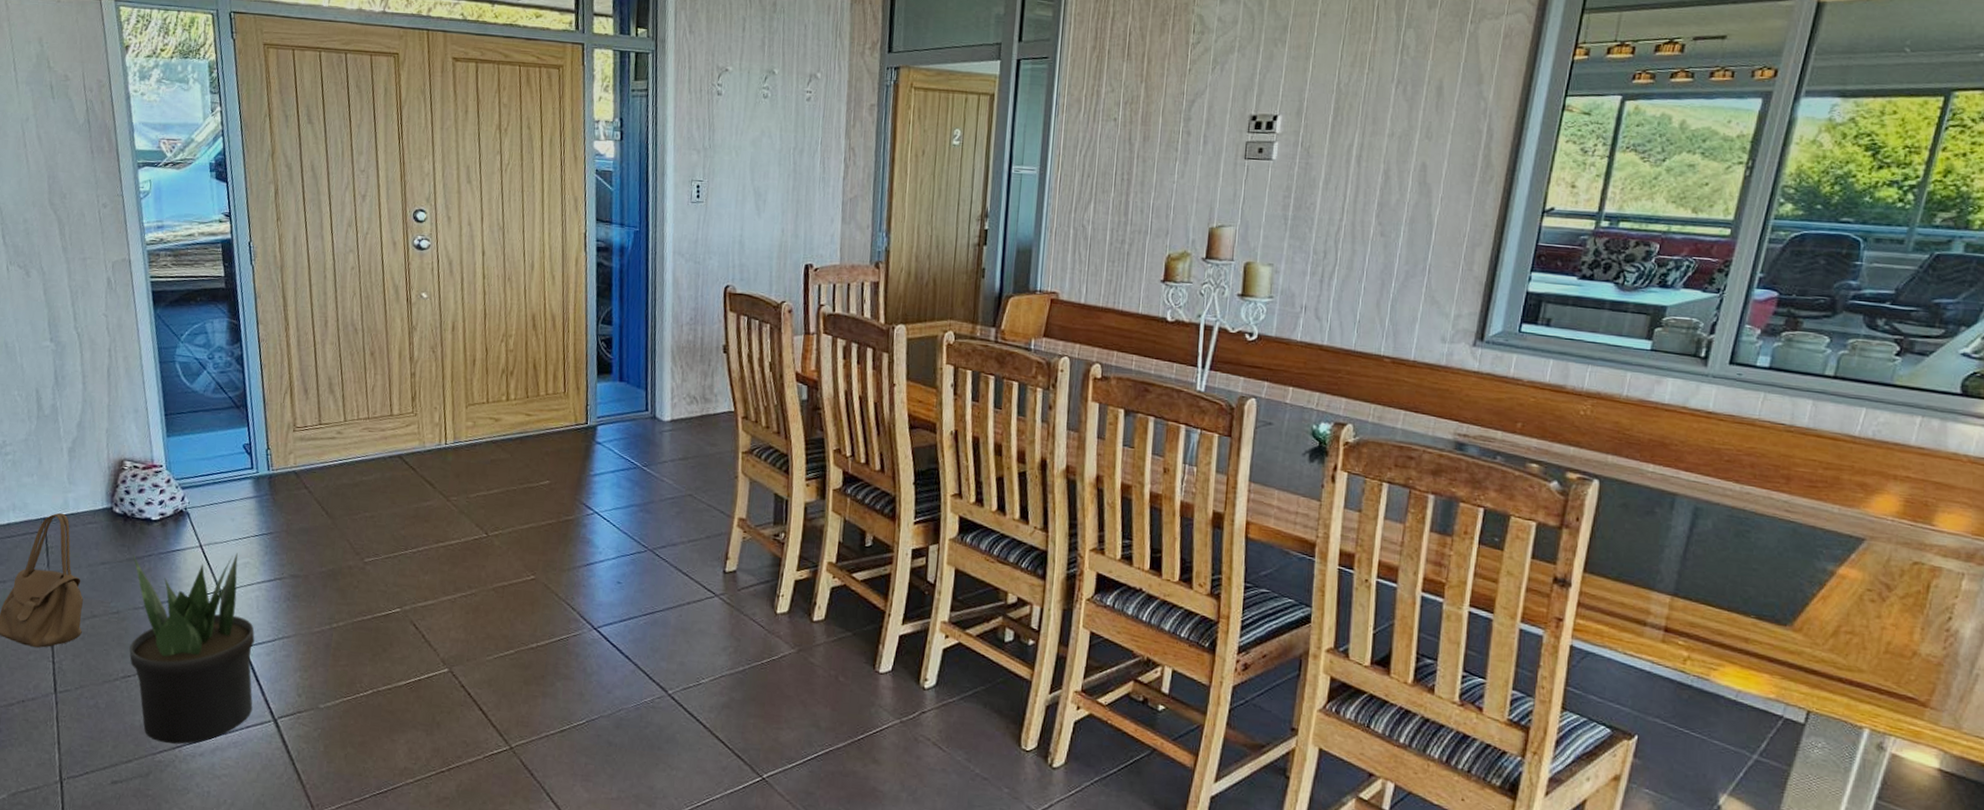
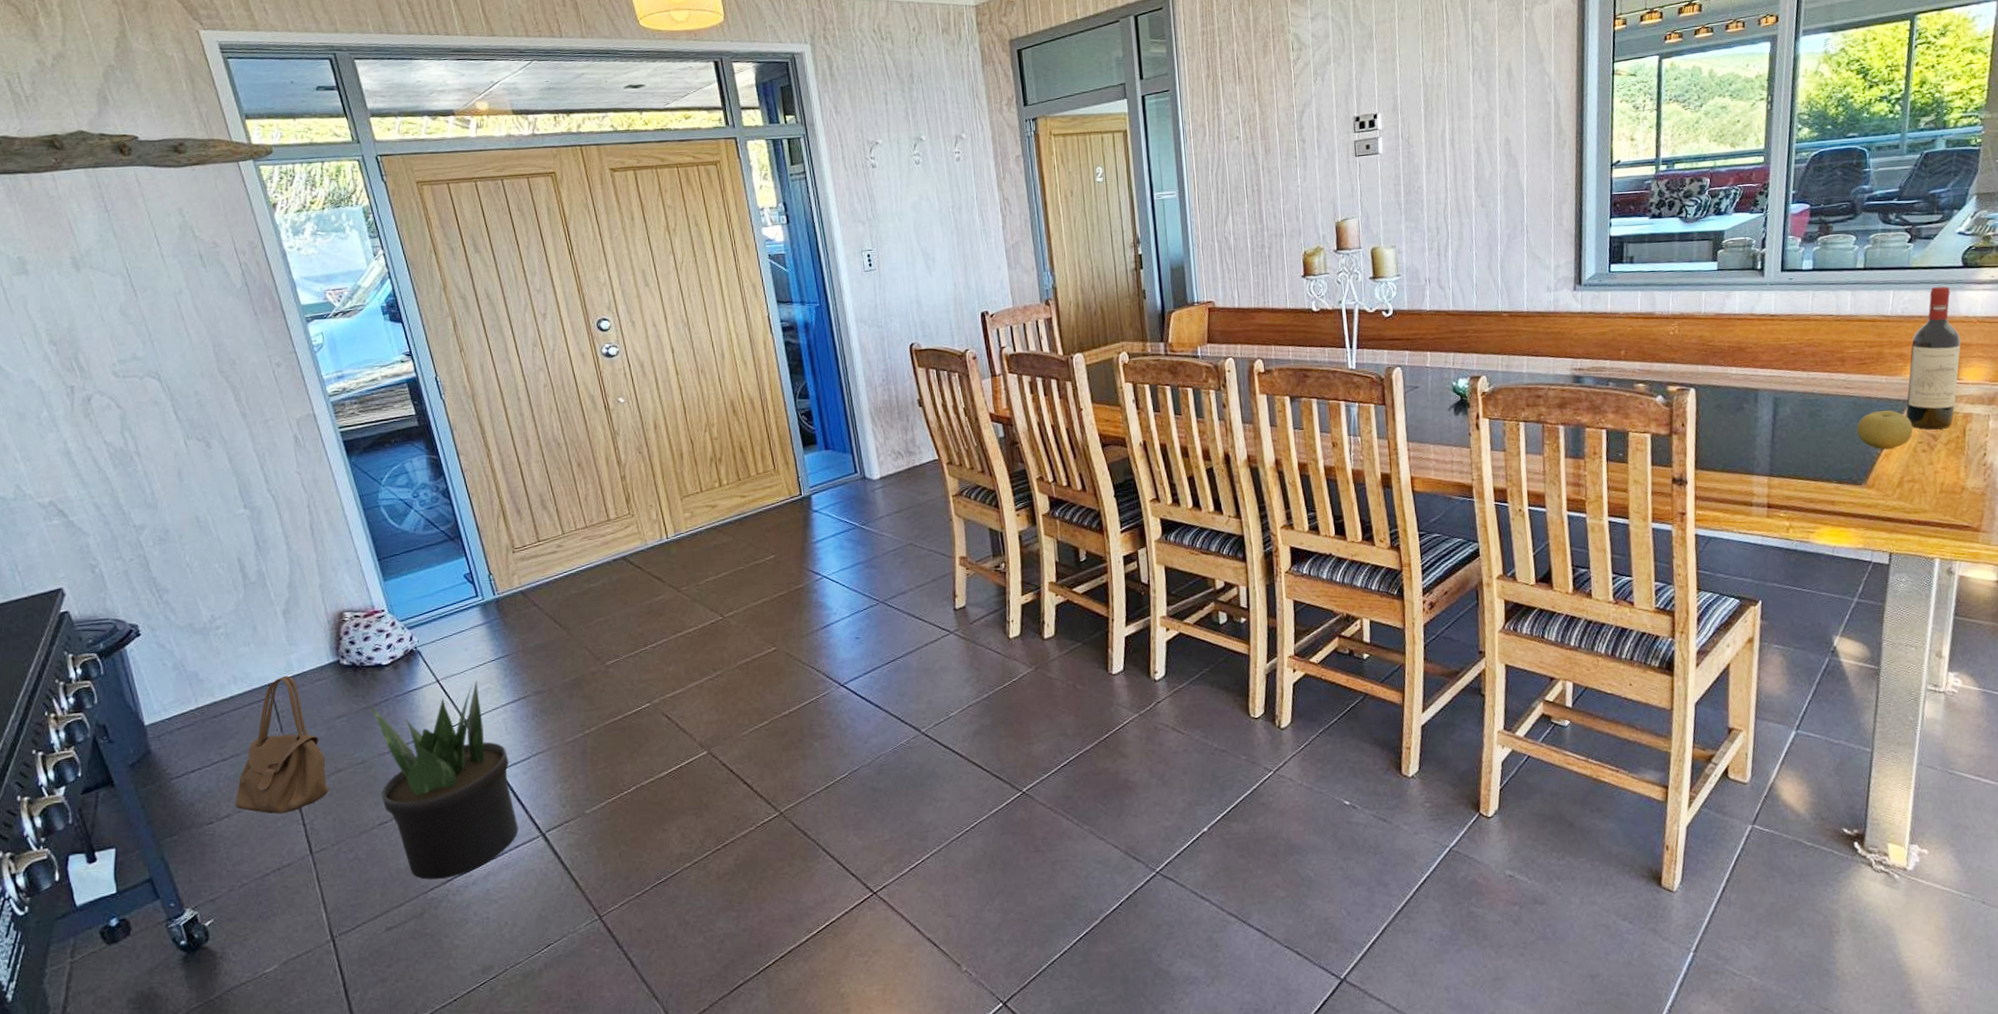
fruit: none [1792,544,1864,592] -> present [1857,410,1914,450]
wine bottle: none [1857,412,1942,580] -> present [1906,286,1961,430]

